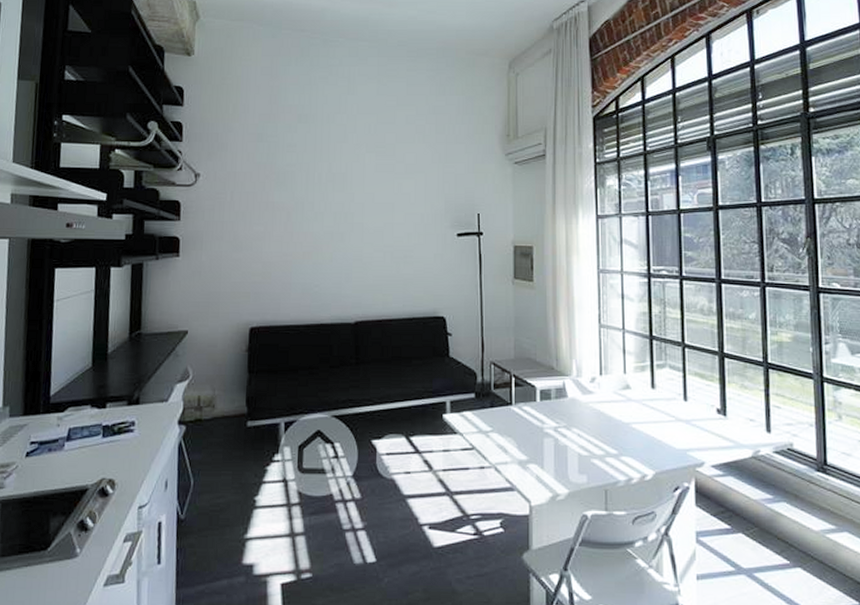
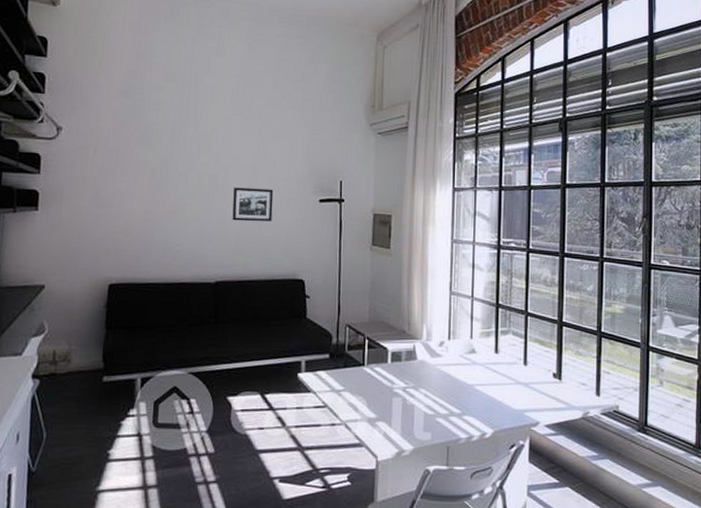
picture frame: none [369,225,410,259] -> present [232,187,274,222]

